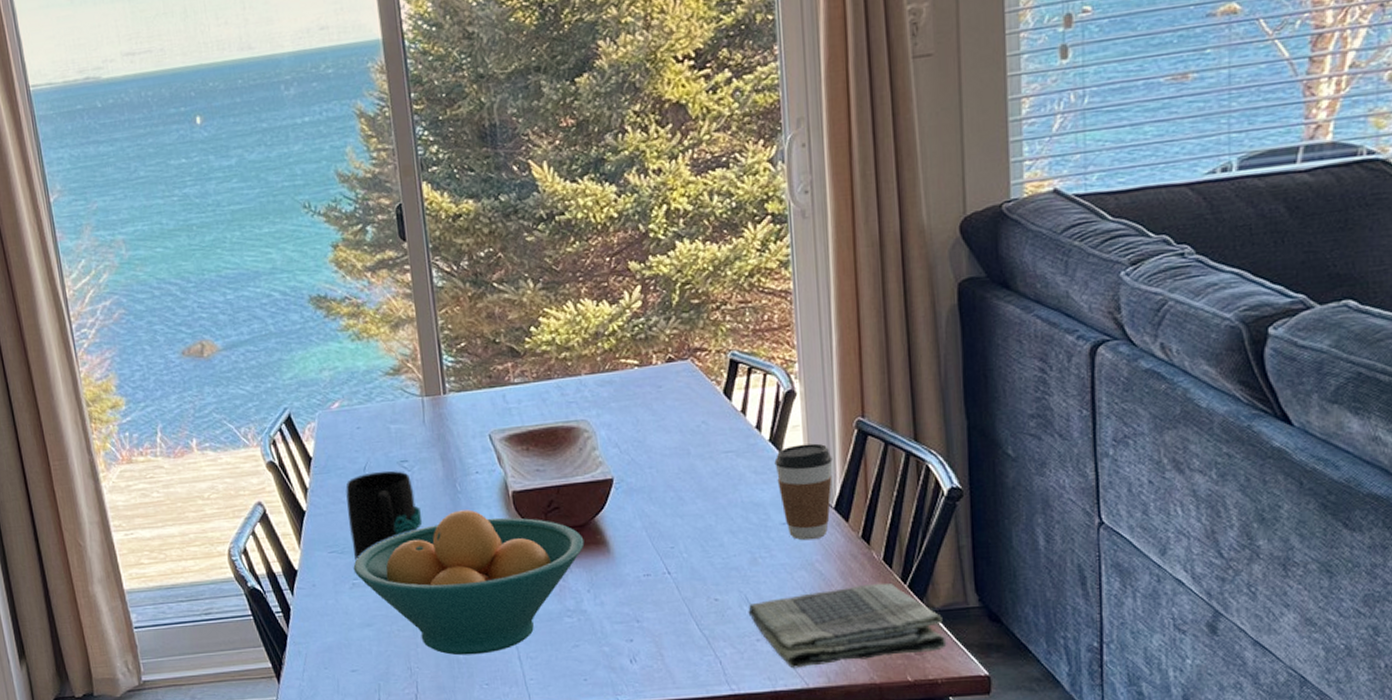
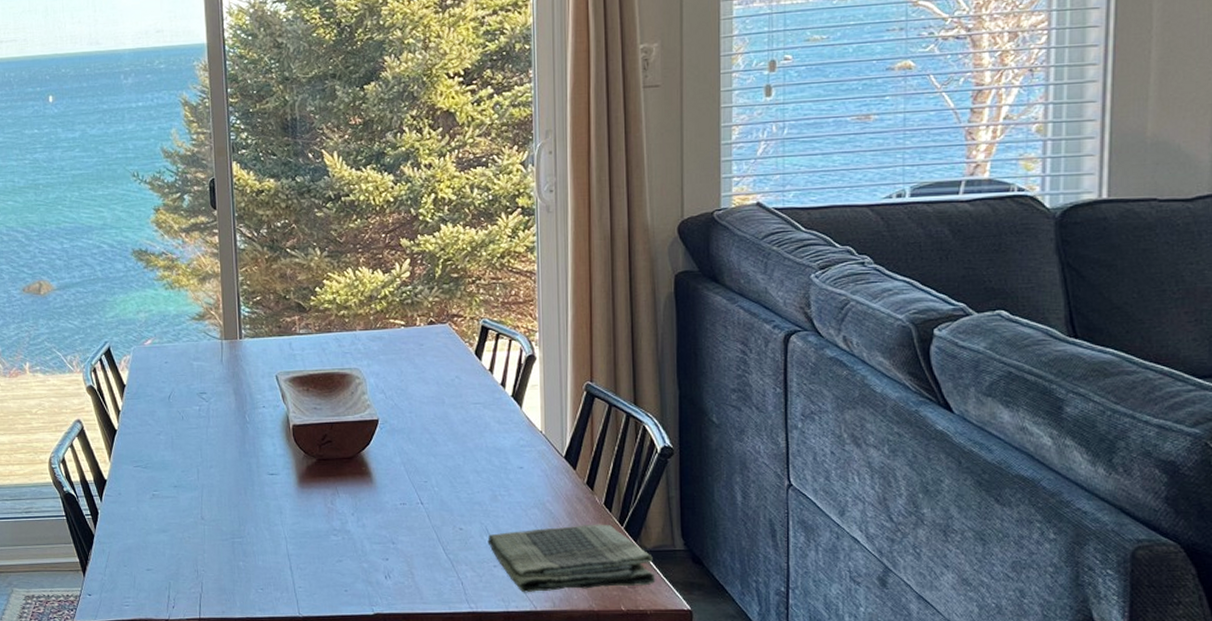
mug: present [345,471,423,561] -> none [152,400,216,475]
fruit bowl: present [353,509,585,656] -> none [154,438,351,563]
coffee cup: present [774,443,833,541] -> none [515,401,564,483]

